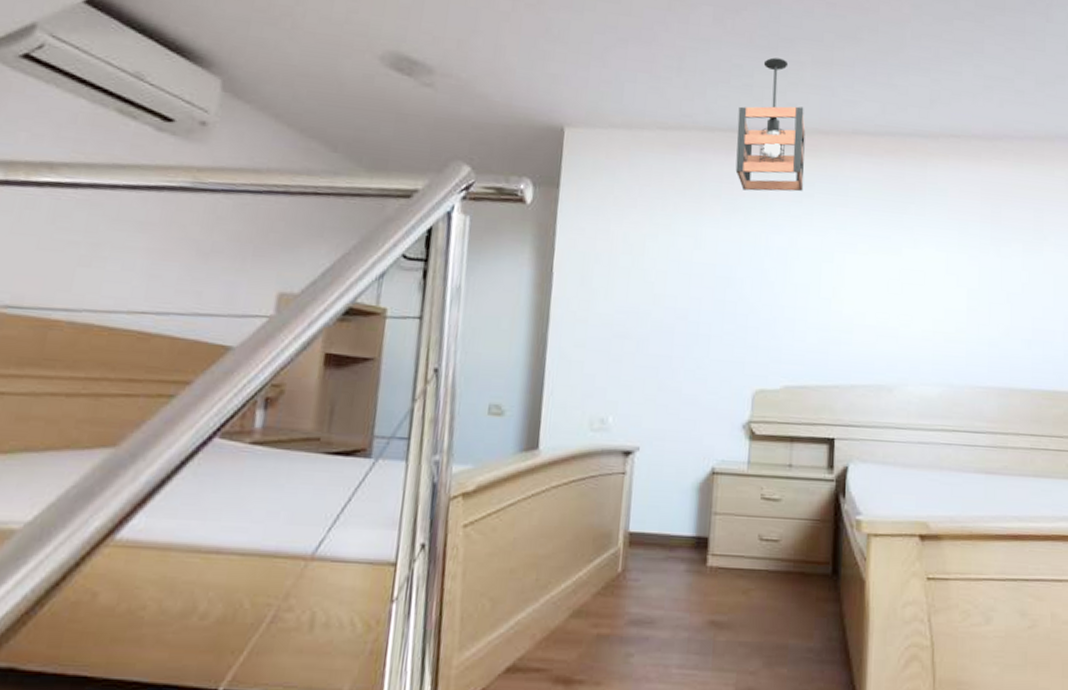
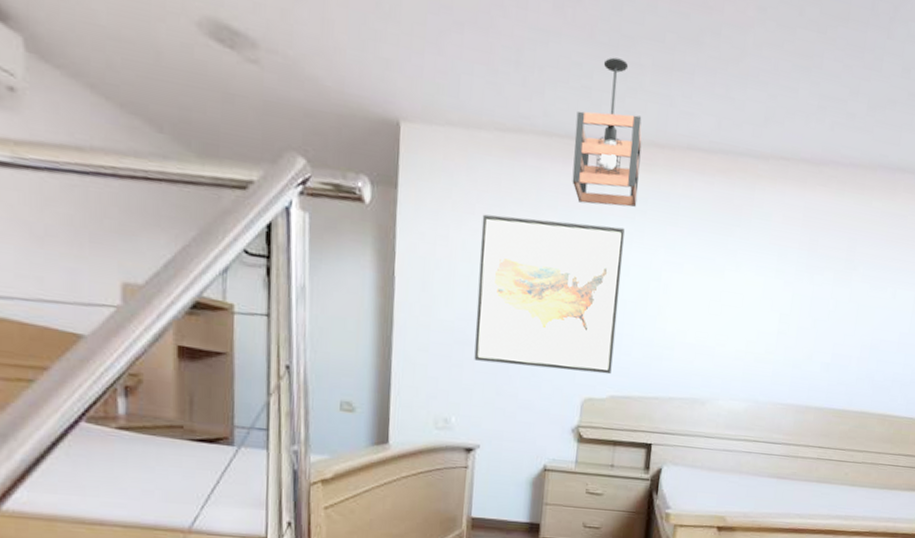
wall art: none [634,207,792,363] -> present [474,214,625,375]

